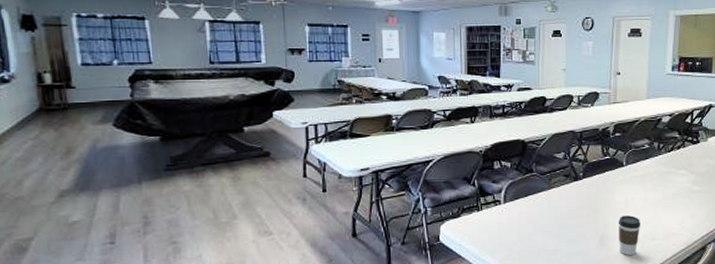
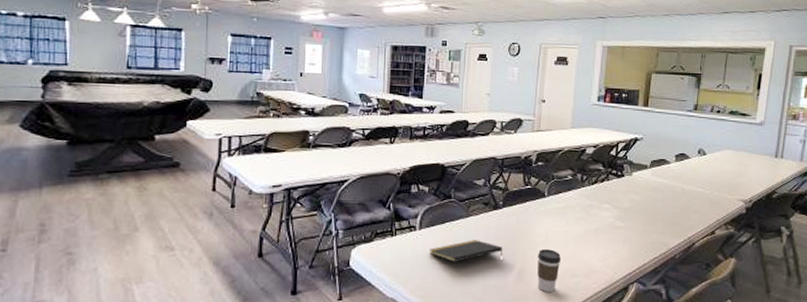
notepad: none [515,210,585,232] -> present [430,240,503,262]

